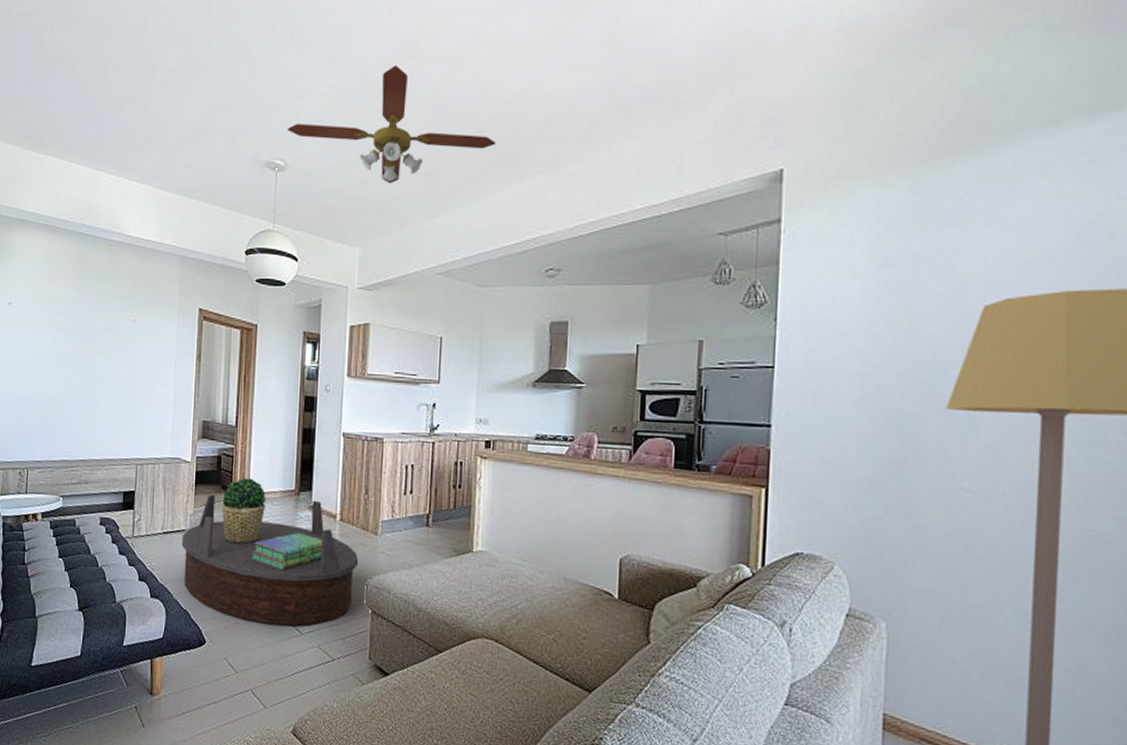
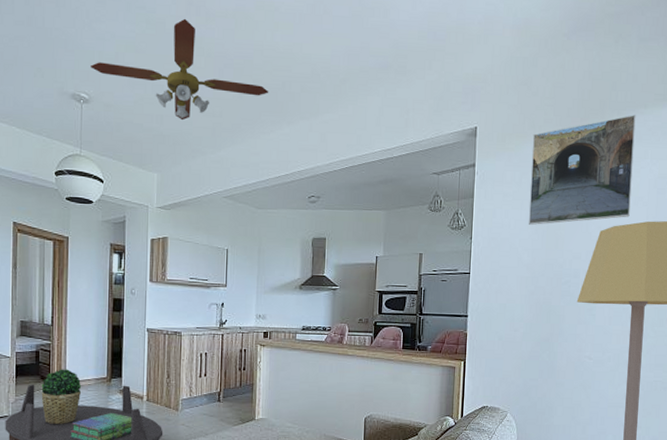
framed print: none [864,137,1042,299] -> present [528,115,636,225]

